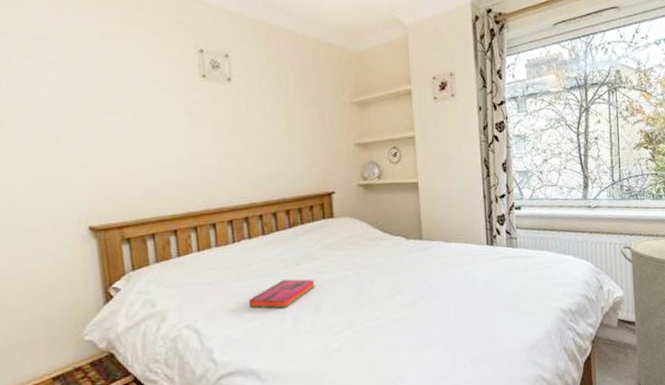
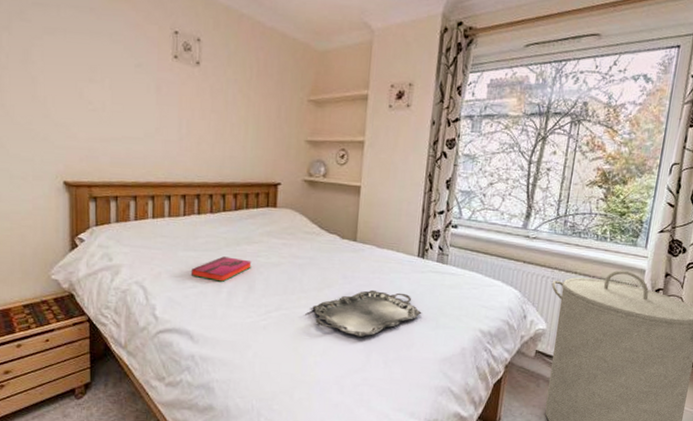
serving tray: none [387,285,501,341] -> present [312,289,422,338]

